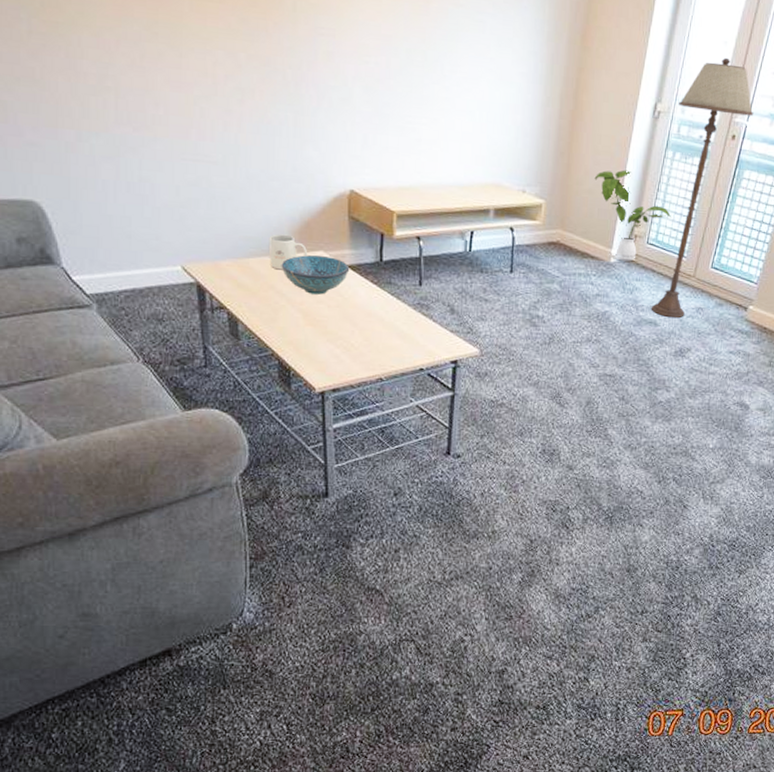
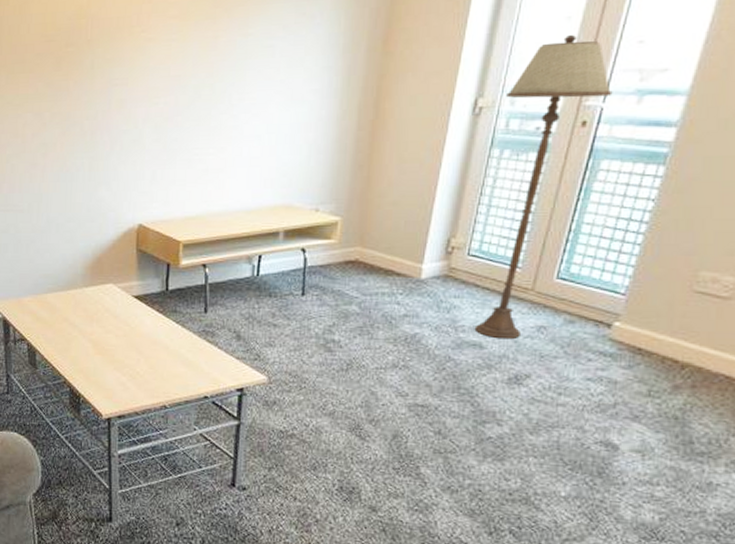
mug: present [268,234,308,270] -> none [64,270,99,303]
decorative bowl: present [281,255,350,295] -> none [74,288,137,325]
house plant: present [594,170,672,262] -> none [400,176,501,277]

